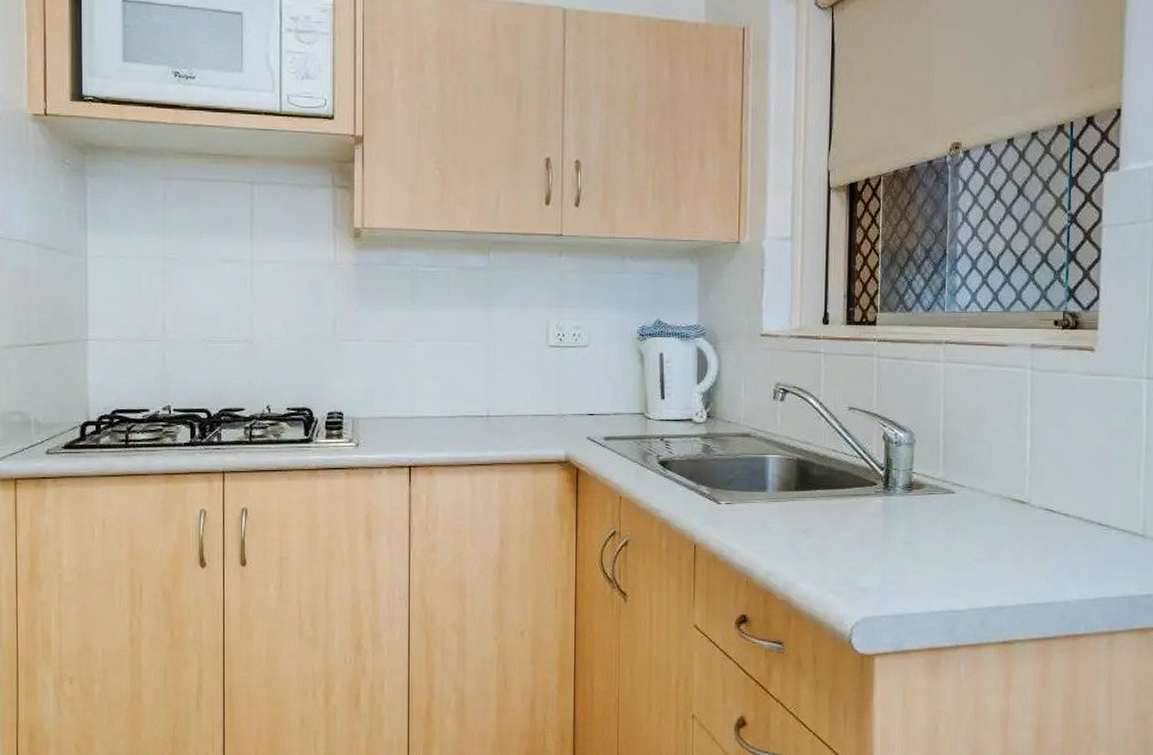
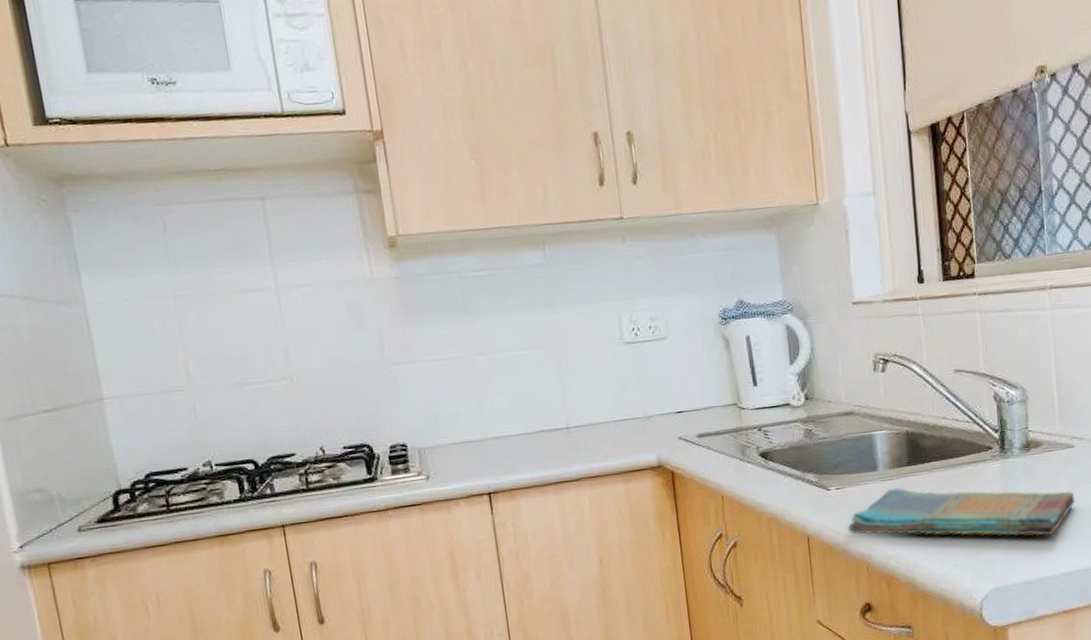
dish towel: none [732,509,951,574] -> present [847,487,1075,537]

